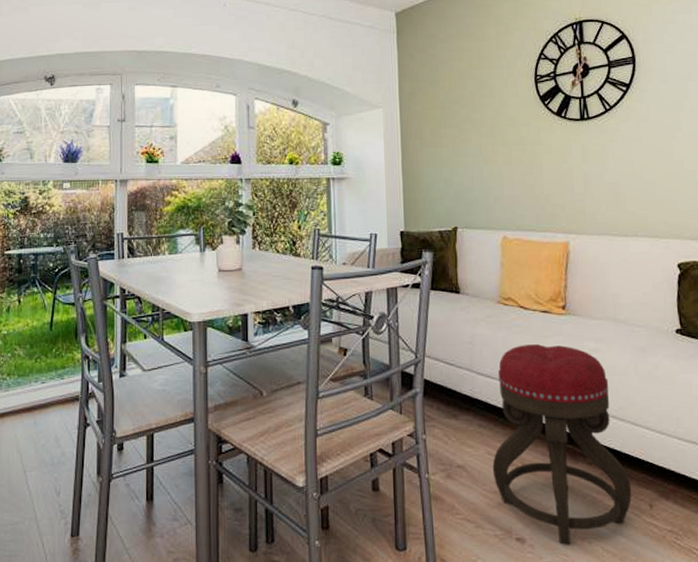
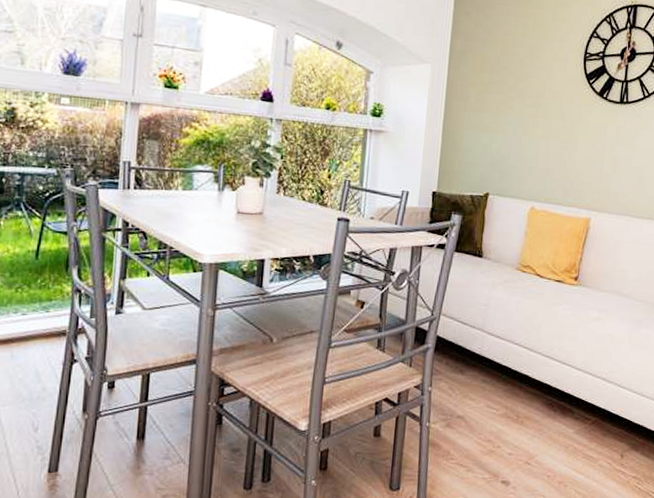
ottoman: present [492,344,632,545] -> none [489,310,609,488]

